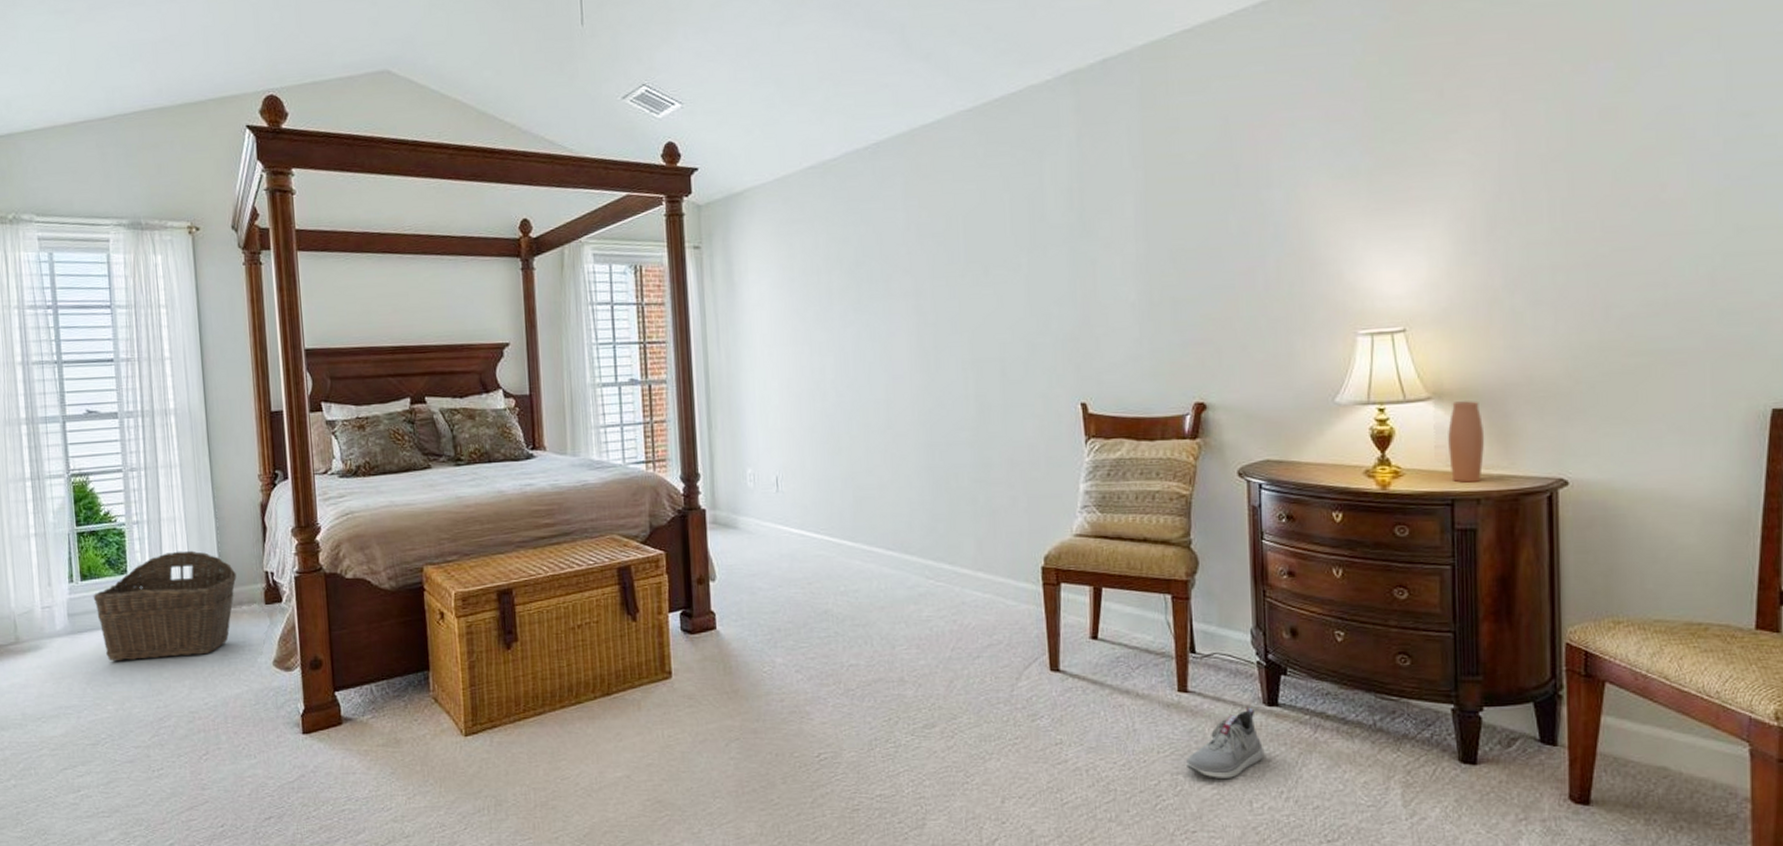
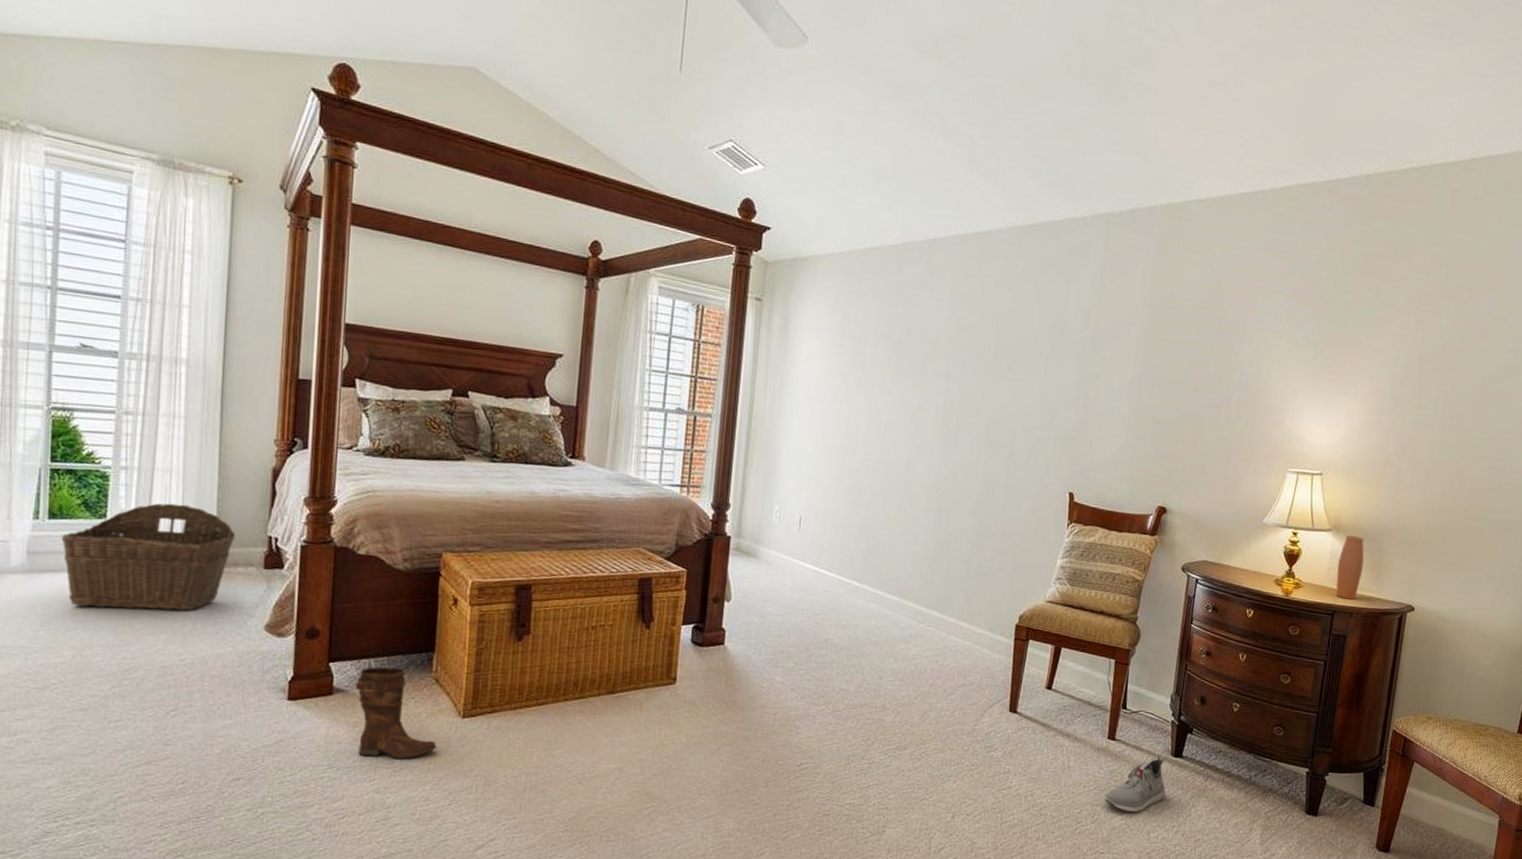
boot: none [361,690,445,786] -> present [355,666,437,760]

